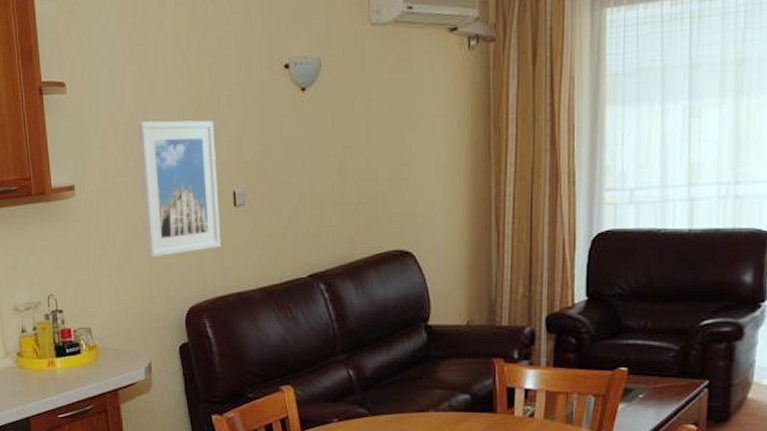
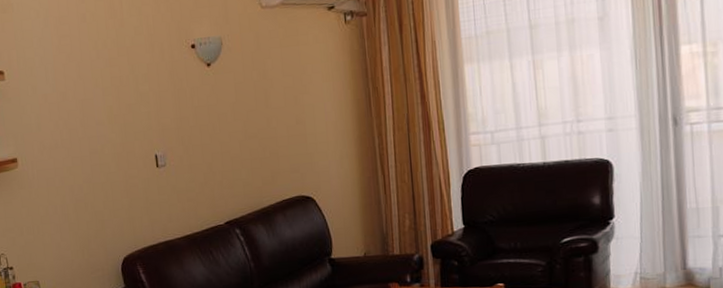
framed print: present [138,120,221,258] -> none [68,96,148,216]

